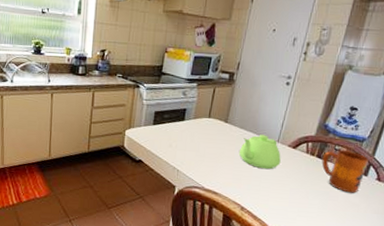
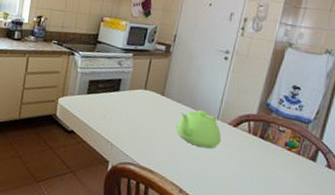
mug: present [321,150,369,193] -> none [265,131,316,181]

